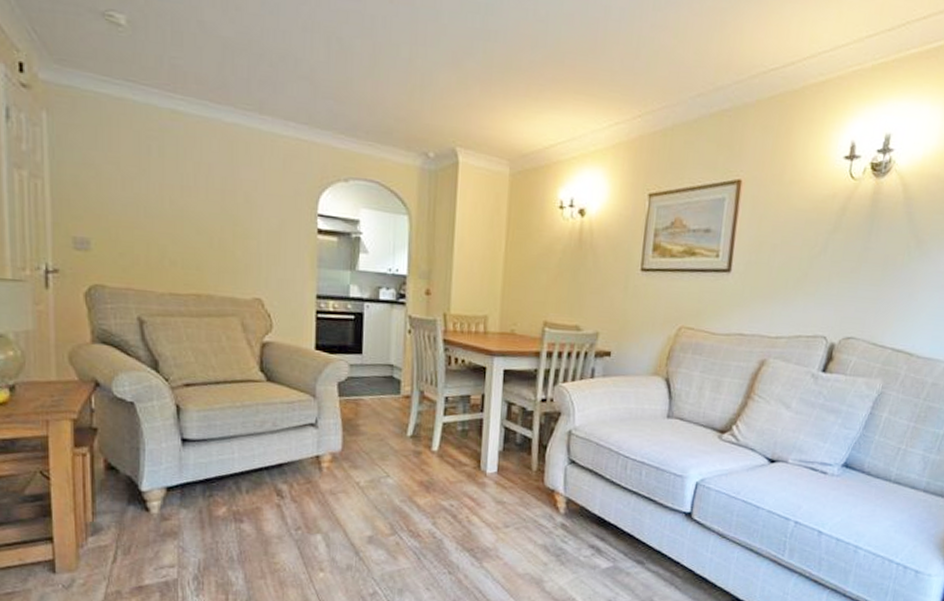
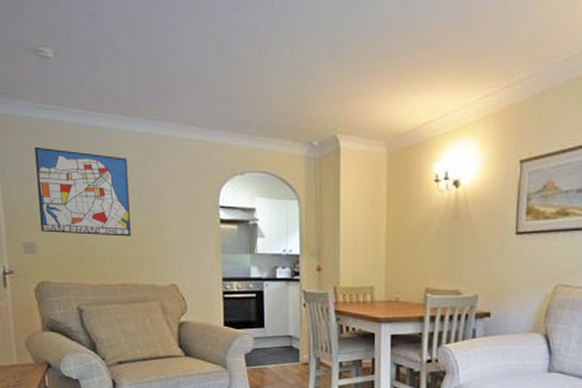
wall art: none [96,126,210,241] -> present [35,146,131,237]

